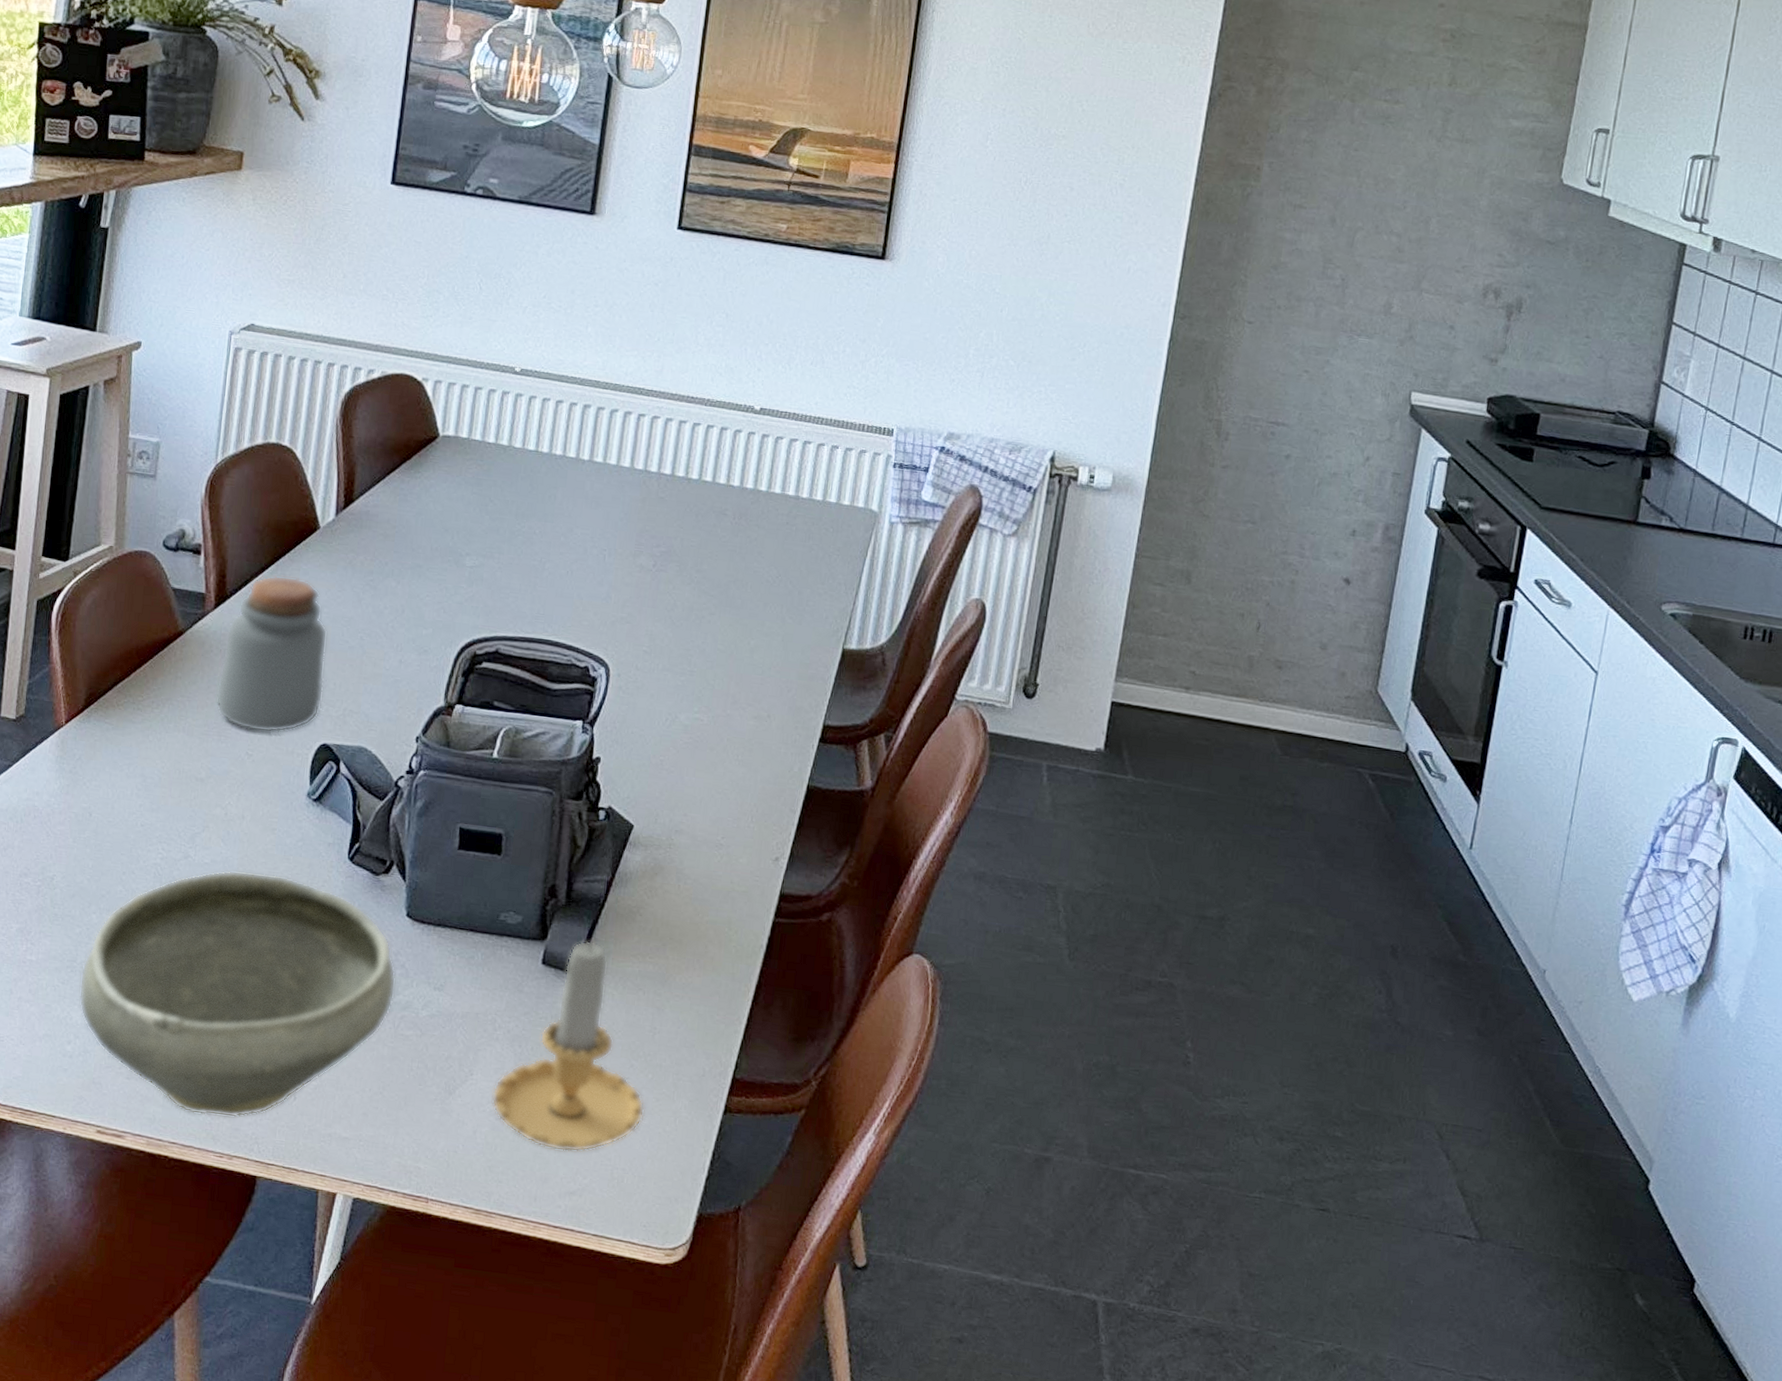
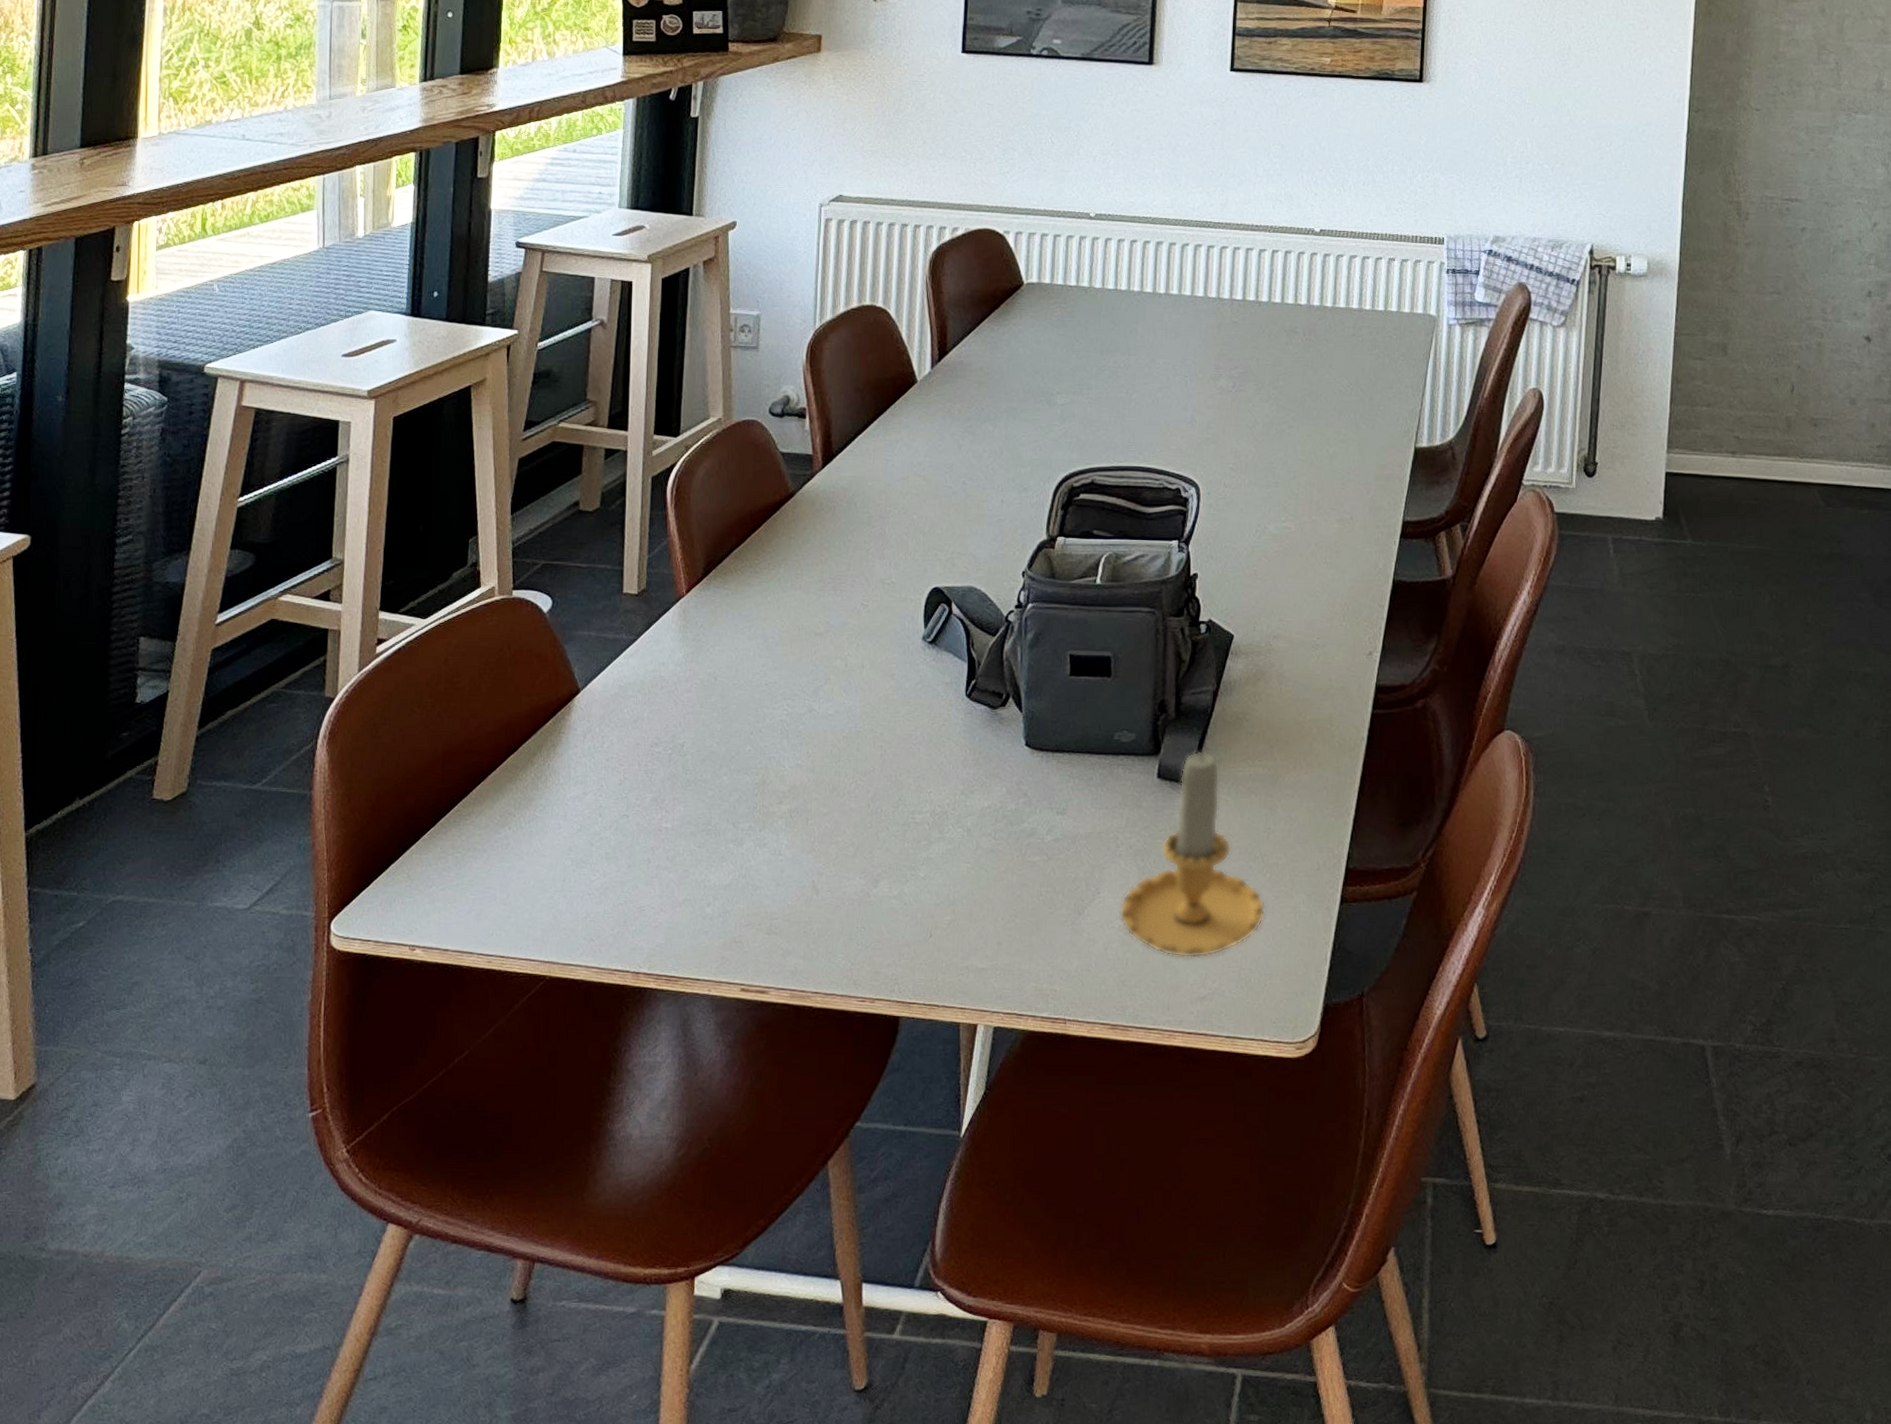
bowl: present [78,870,396,1118] -> none [715,719,1020,962]
jar: present [215,575,328,733] -> none [829,430,932,582]

